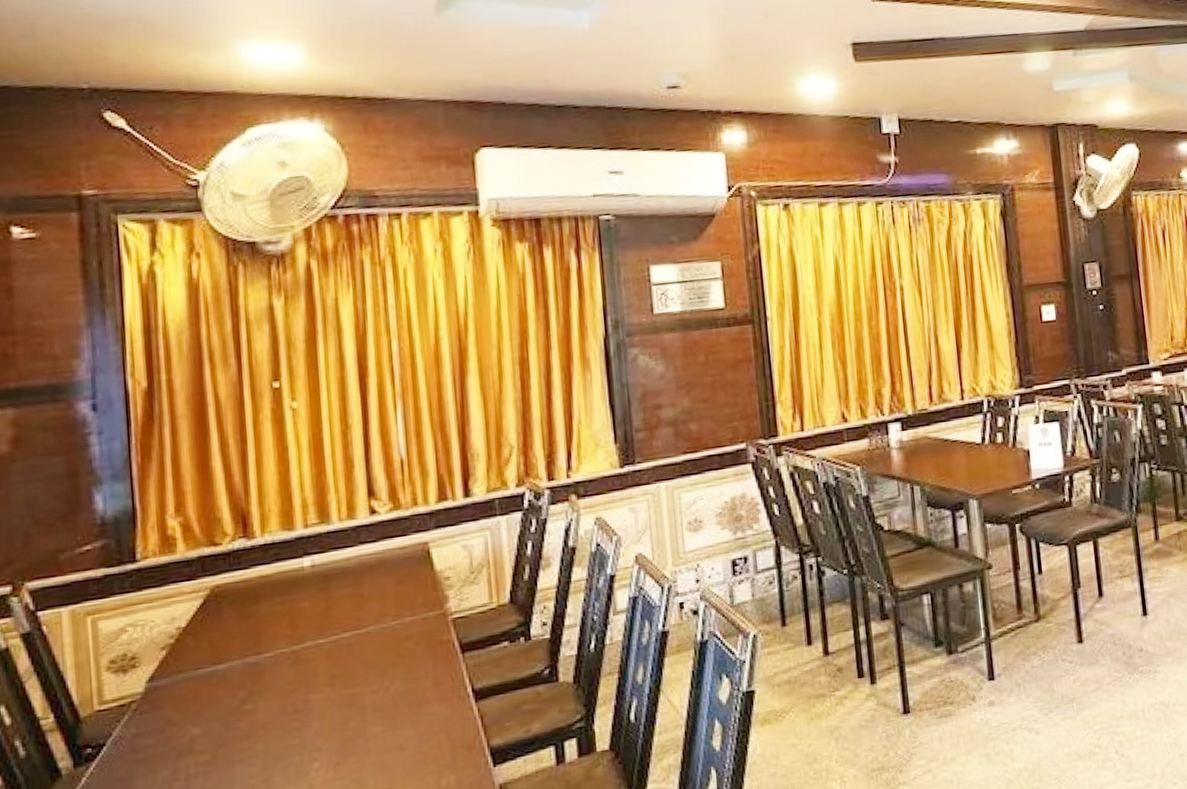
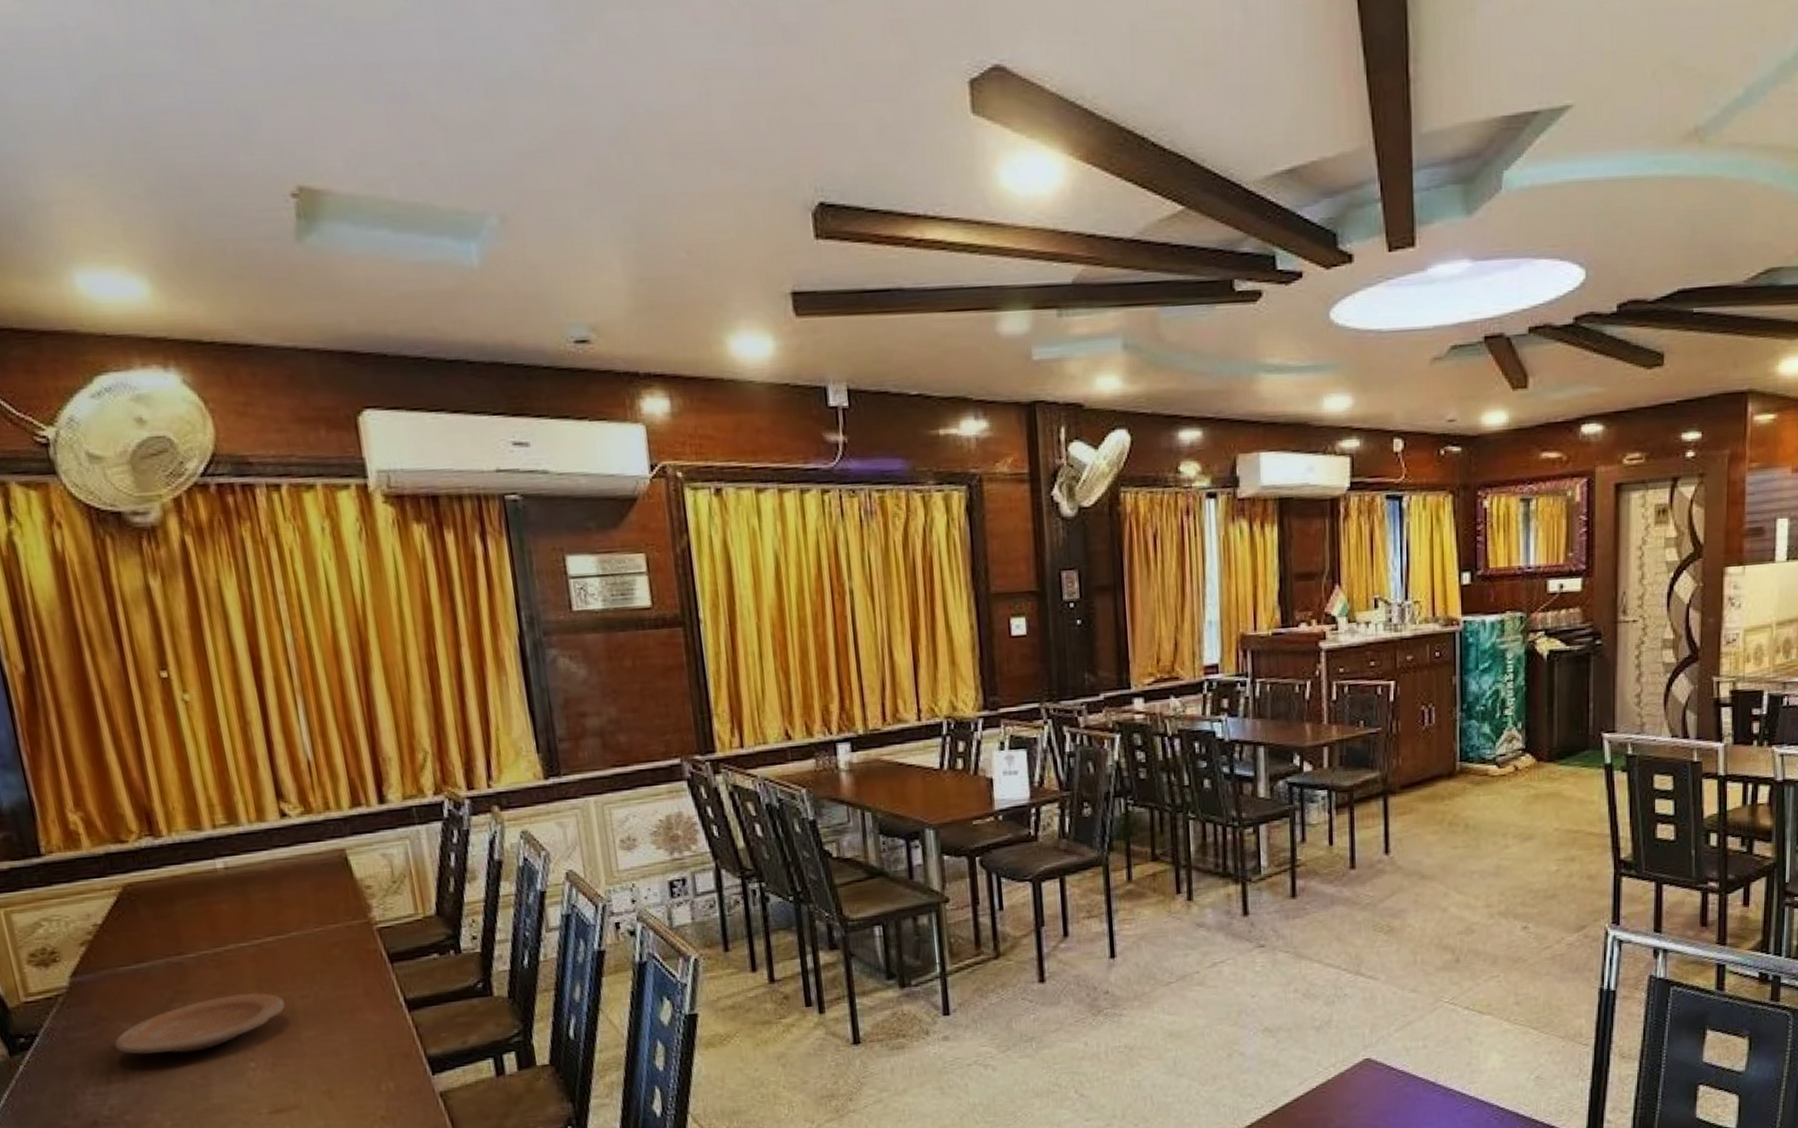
plate: none [181,689,356,760] -> present [114,992,286,1055]

